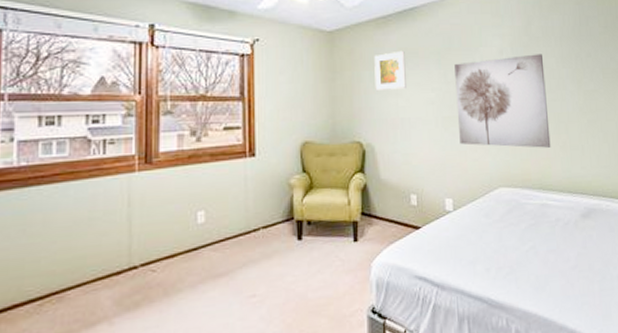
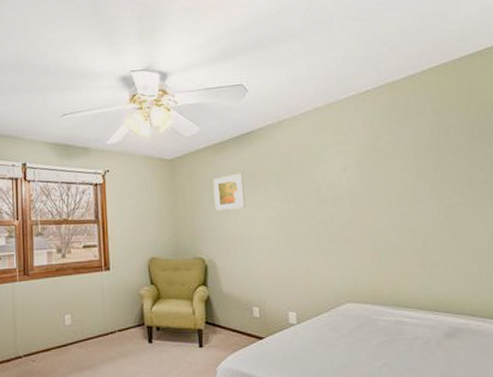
wall art: present [454,54,551,148] -> none [294,168,406,264]

